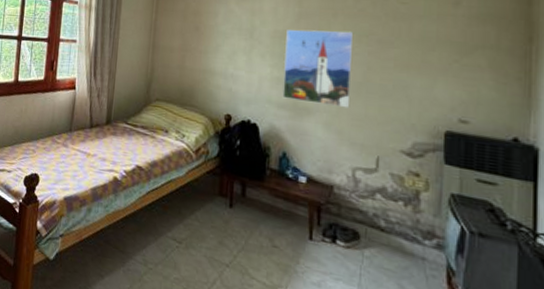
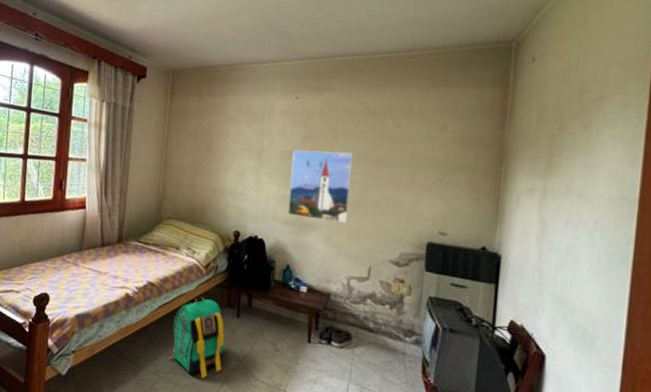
backpack: none [157,183,218,274] -> present [168,296,226,379]

